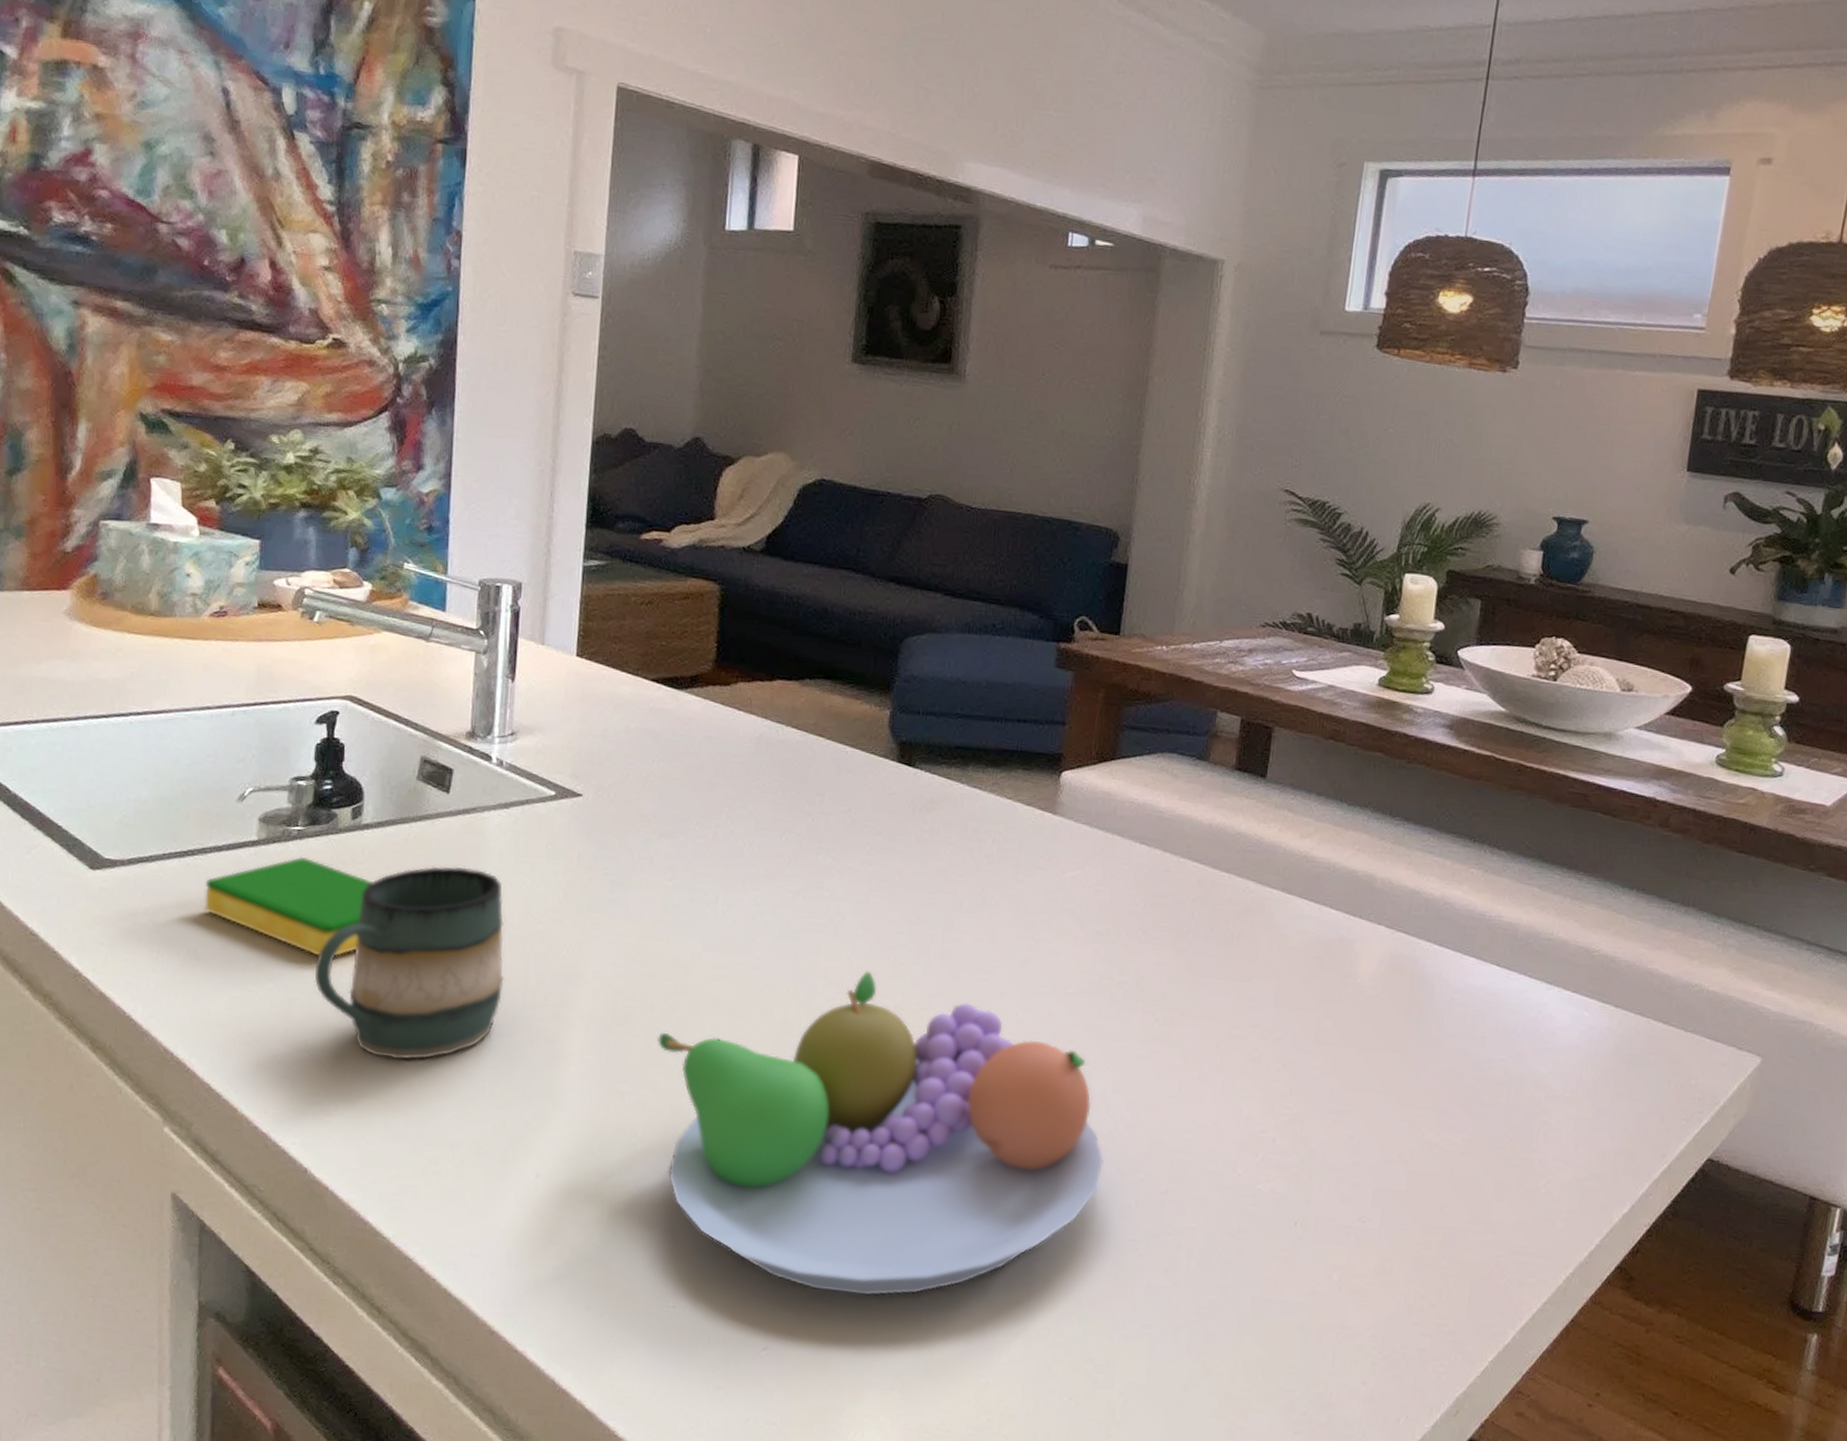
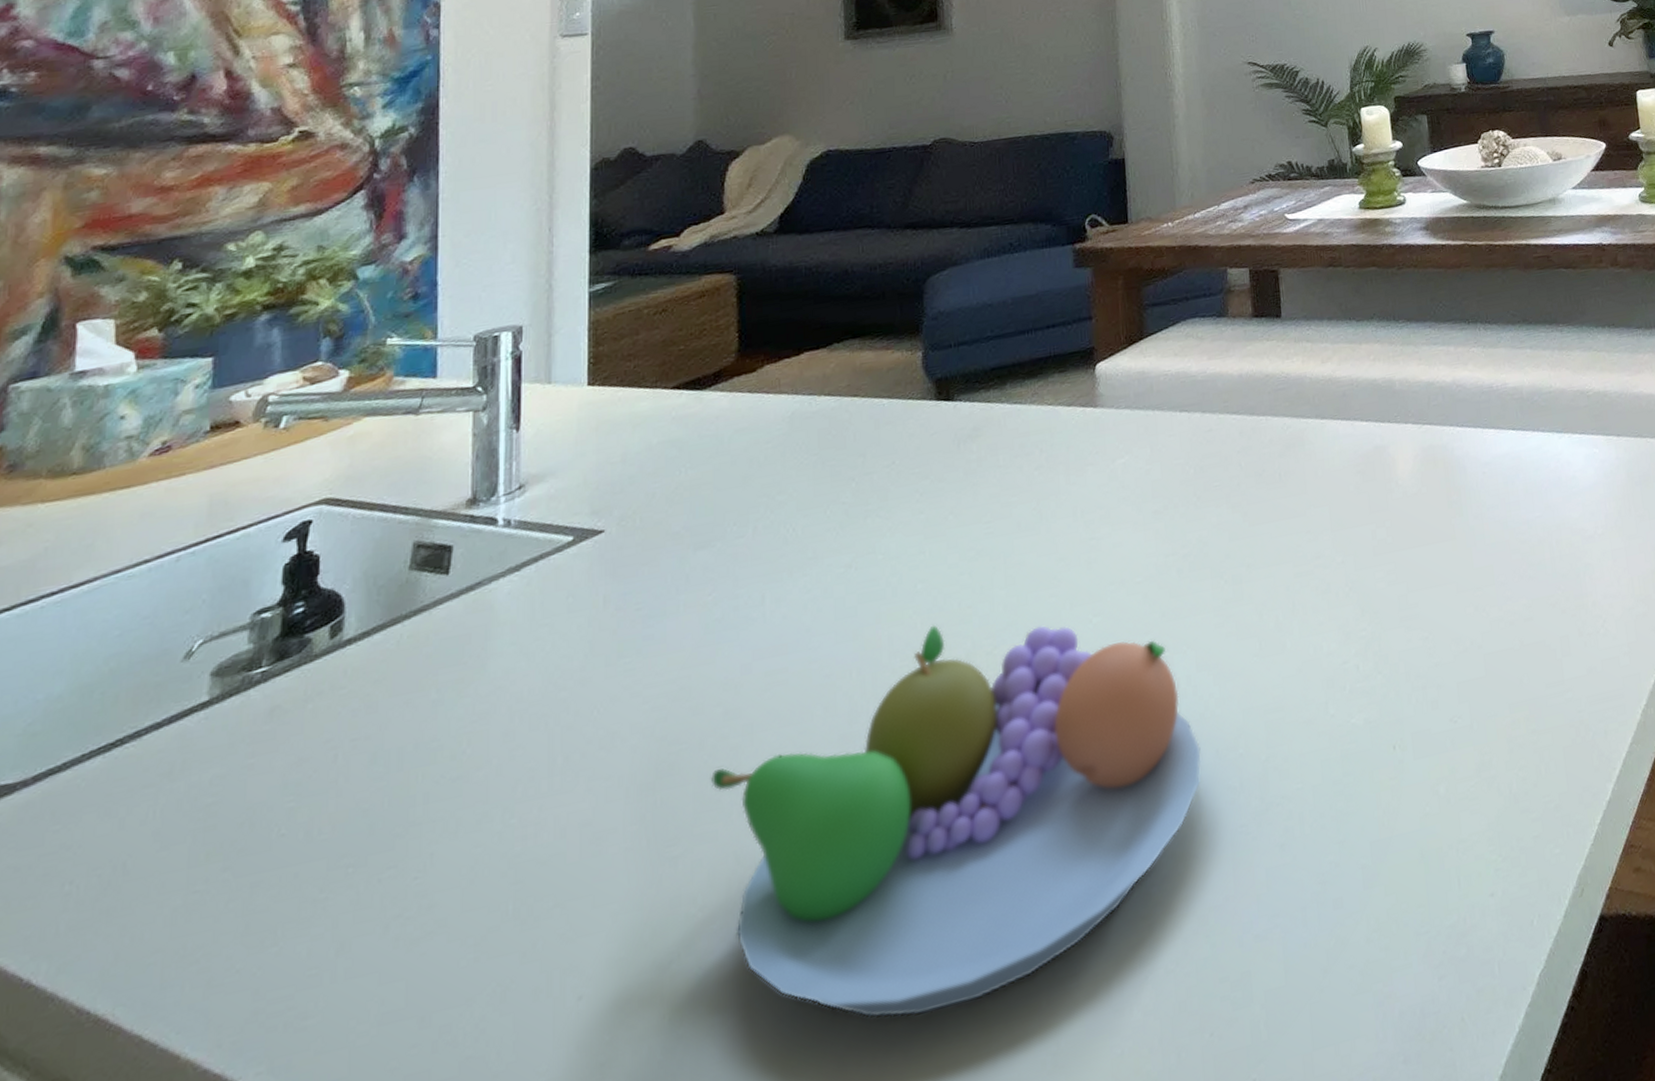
dish sponge: present [204,856,372,957] -> none [137,701,357,819]
mug: present [314,866,504,1060] -> none [284,649,525,920]

